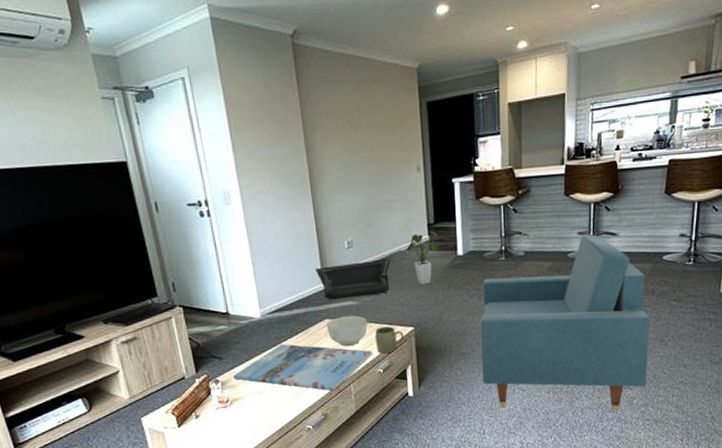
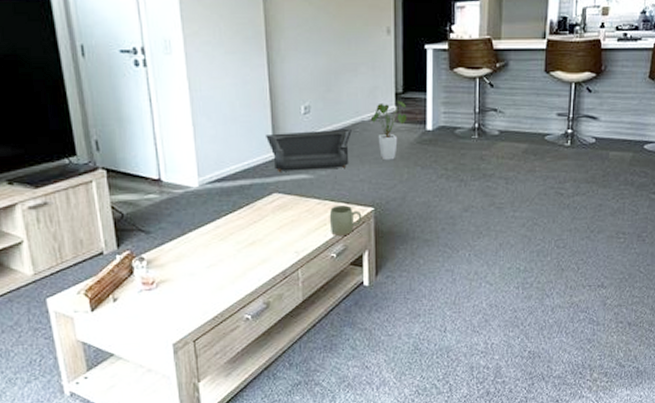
magazine: present [233,344,372,391] -> none [162,219,325,276]
bowl: present [326,315,368,346] -> none [274,190,323,225]
armchair: present [480,233,650,412] -> none [446,115,628,312]

